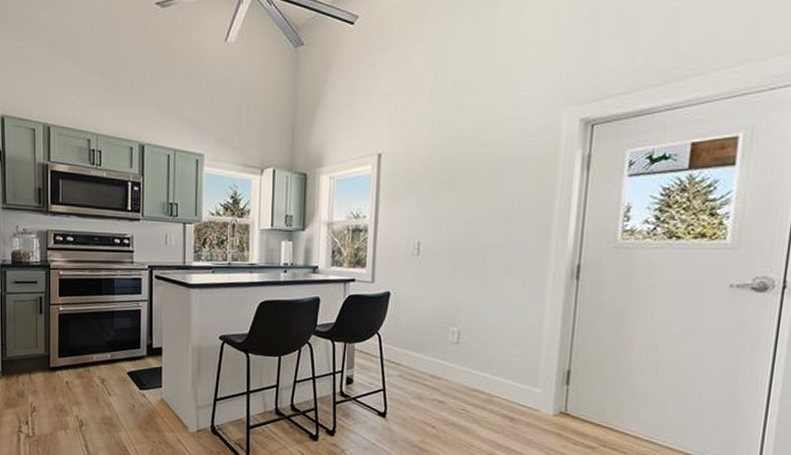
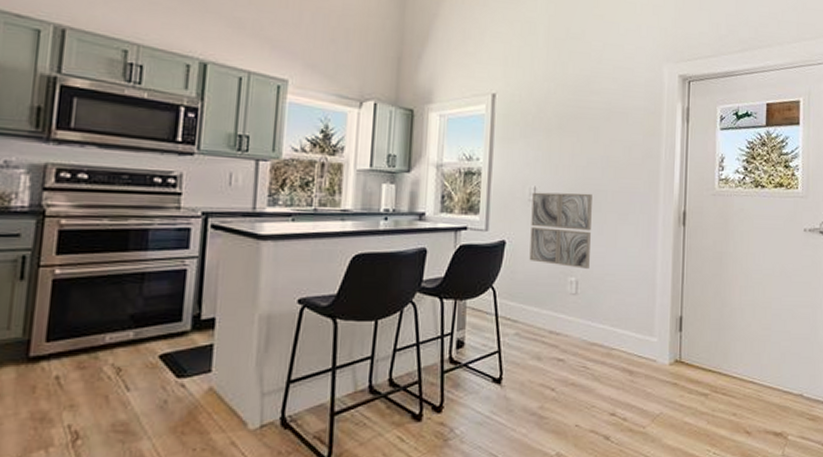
wall art: none [412,246,477,320] -> present [529,192,592,269]

